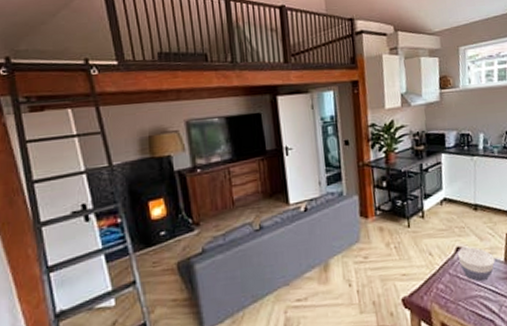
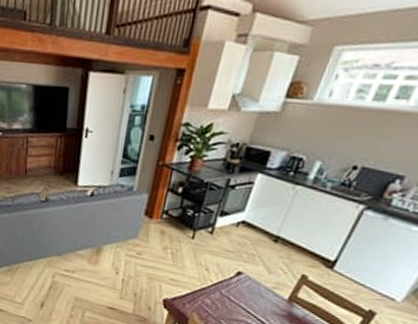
bowl: present [457,247,496,282] -> none [235,274,278,311]

